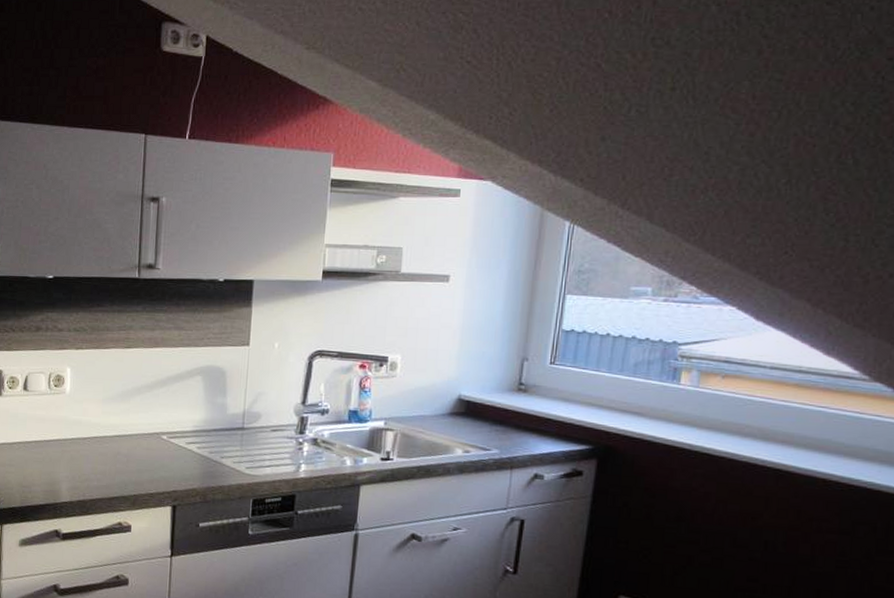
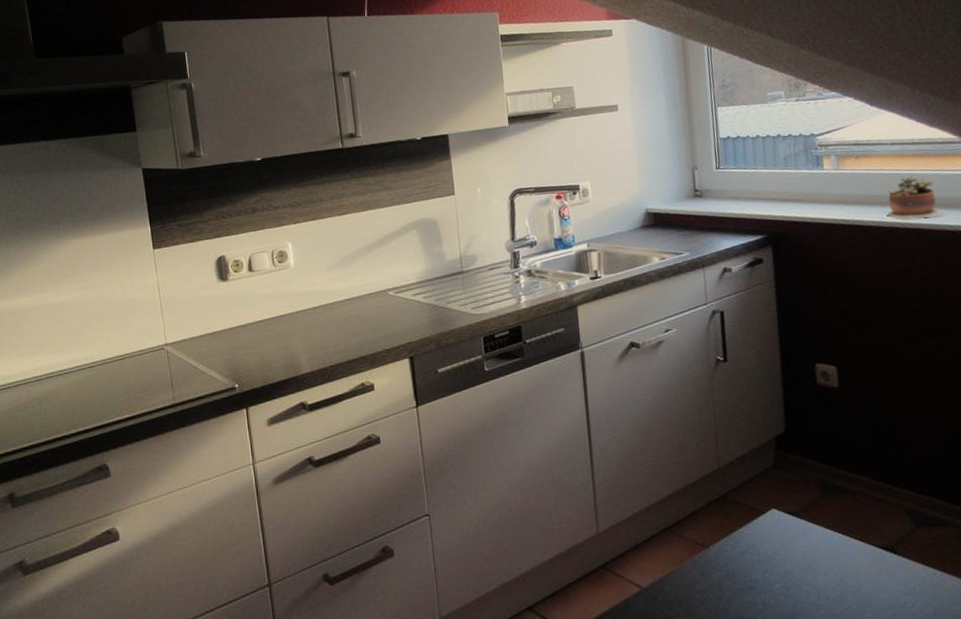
succulent plant: none [744,407,819,462] -> present [885,175,946,221]

